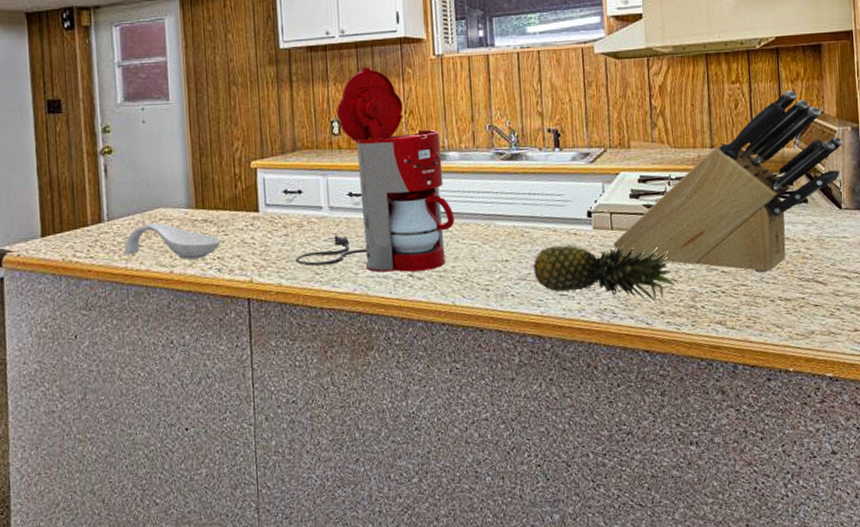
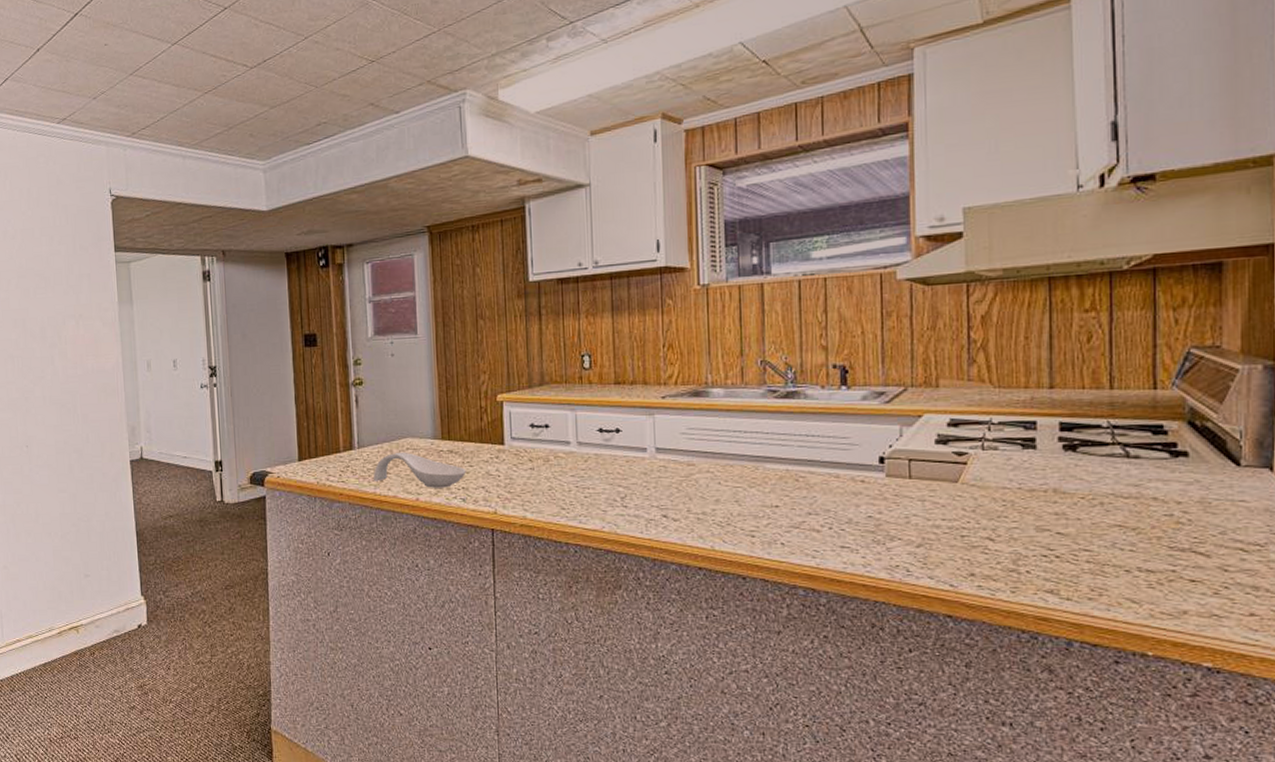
coffee maker: present [296,67,455,272] -> none [541,299,717,512]
fruit: present [533,244,675,302] -> none [809,493,991,562]
knife block: present [613,90,843,273] -> none [911,319,1249,538]

